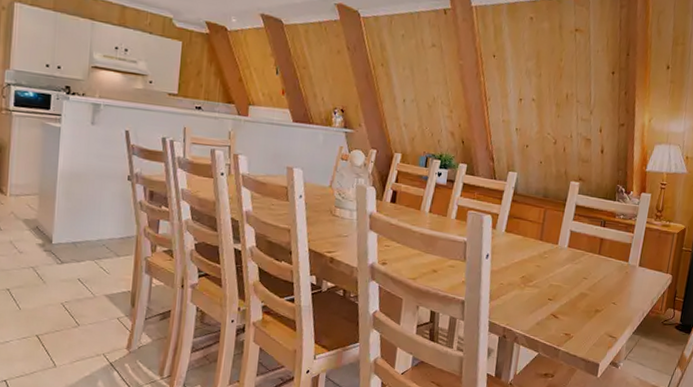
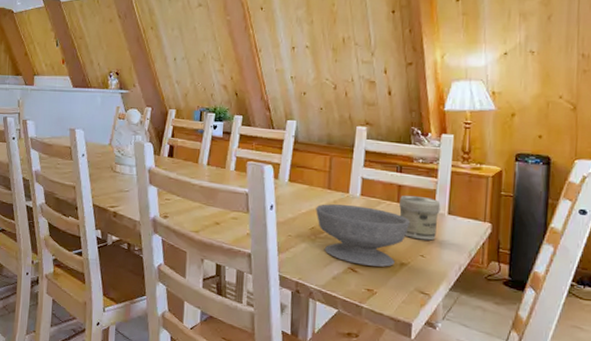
bowl: none [527,254,608,313] -> present [316,204,411,267]
jar: none [599,247,634,290] -> present [399,195,441,241]

